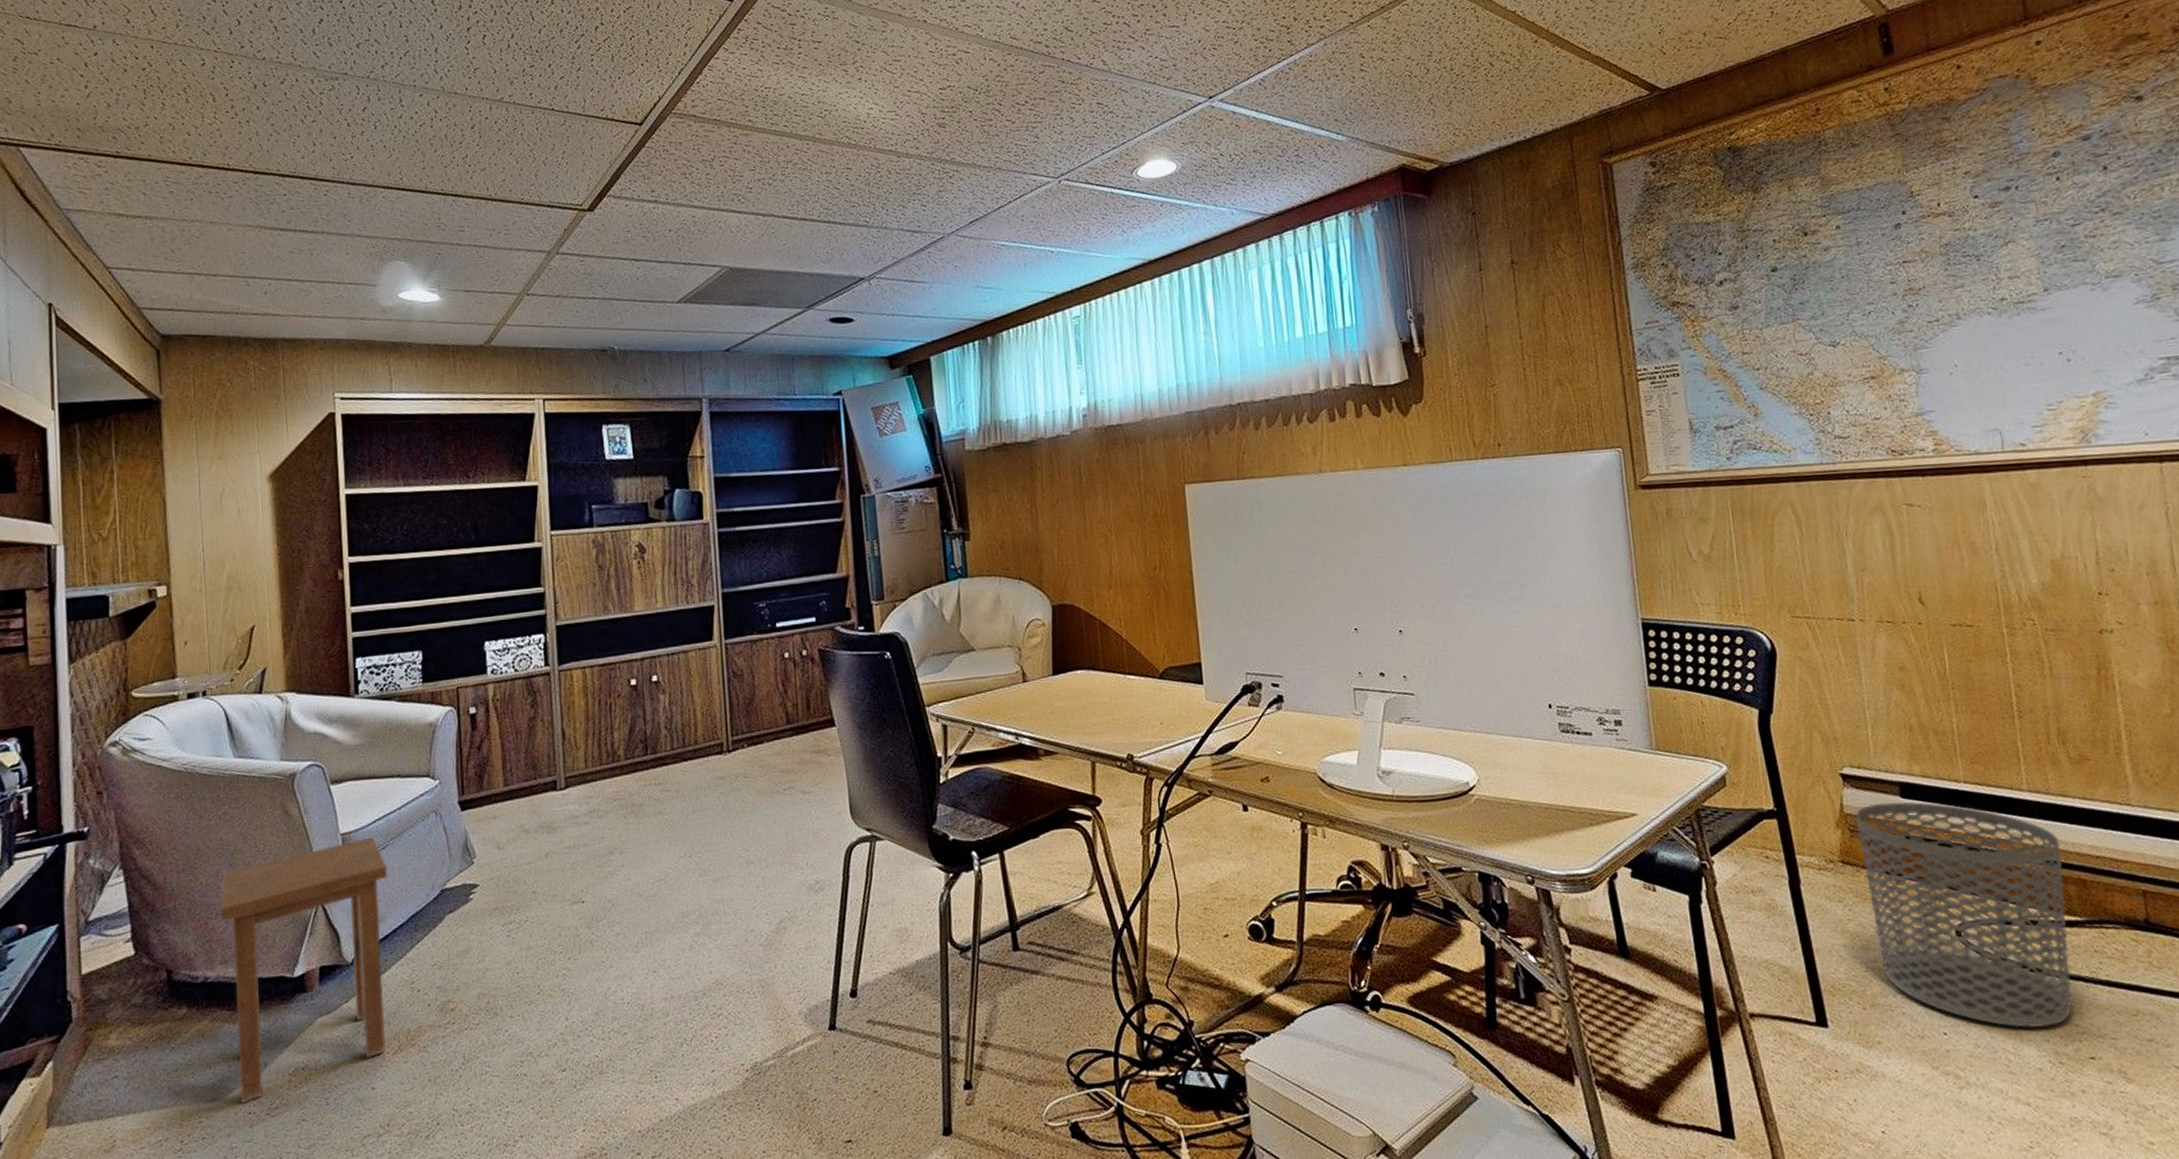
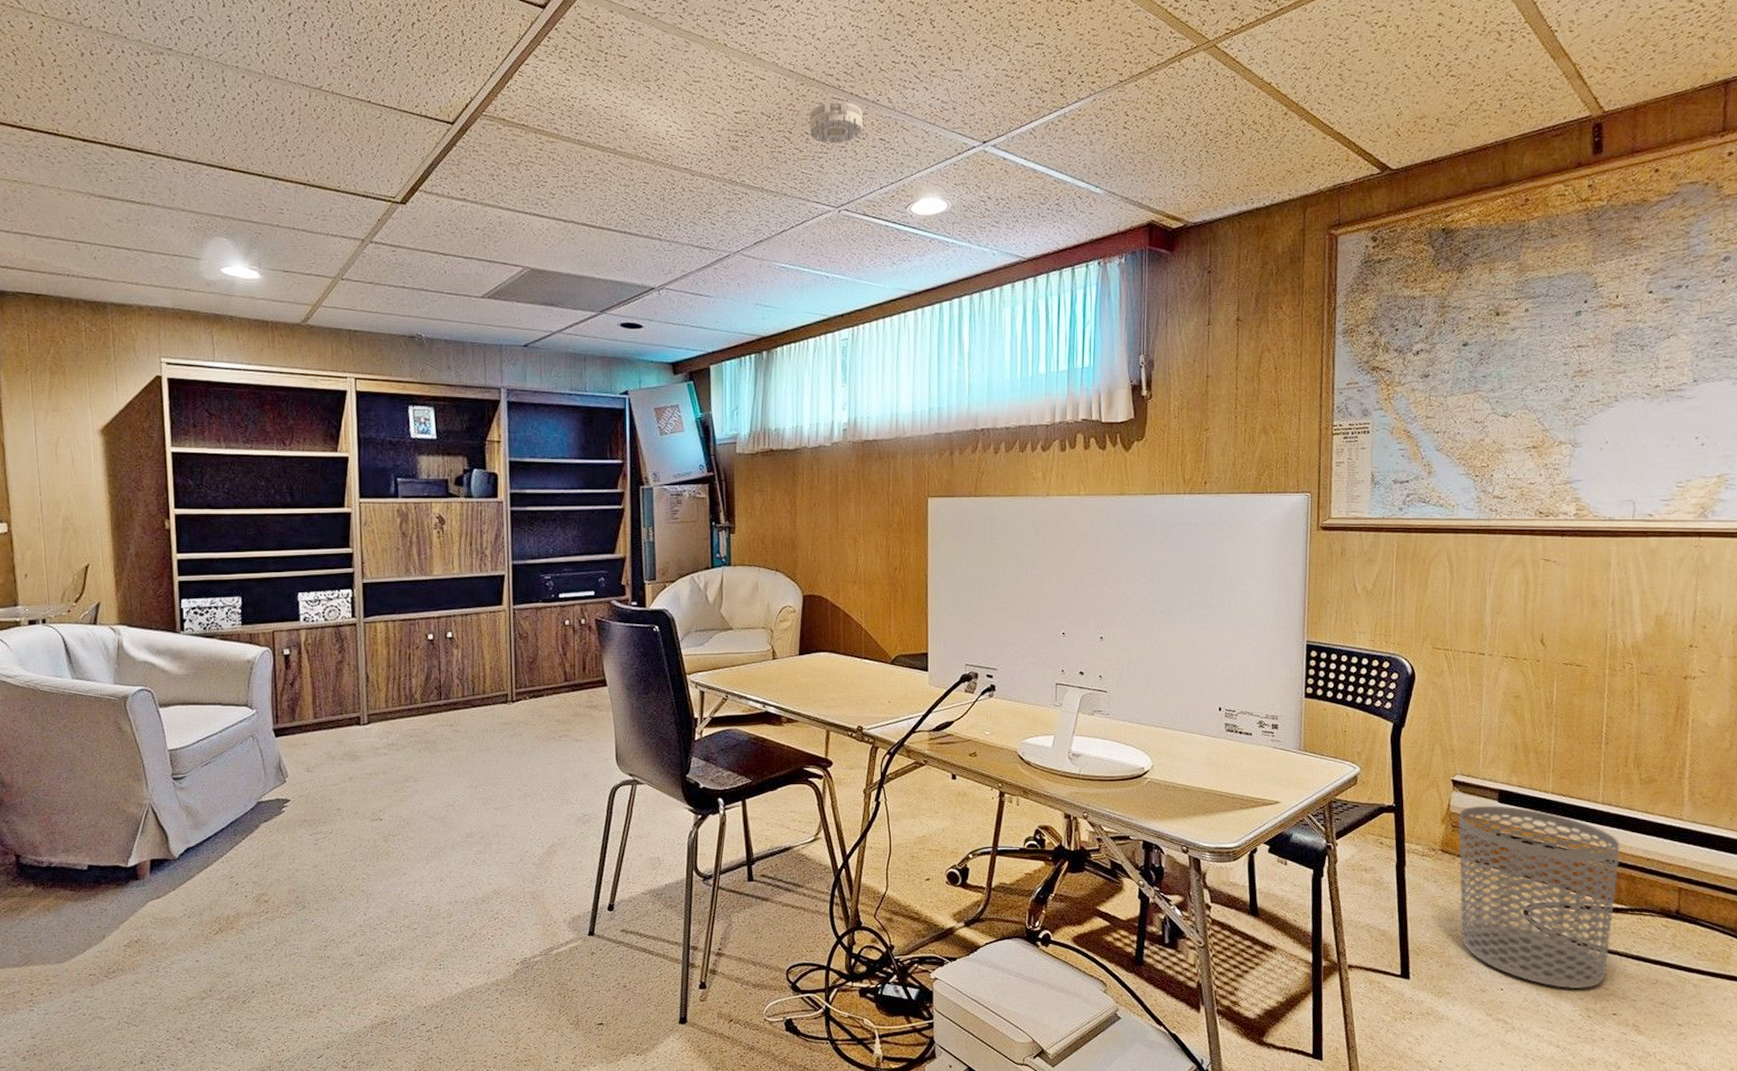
stool: present [220,837,388,1104] -> none [61,754,210,967]
smoke detector: none [1019,66,1078,113] -> present [809,100,862,144]

